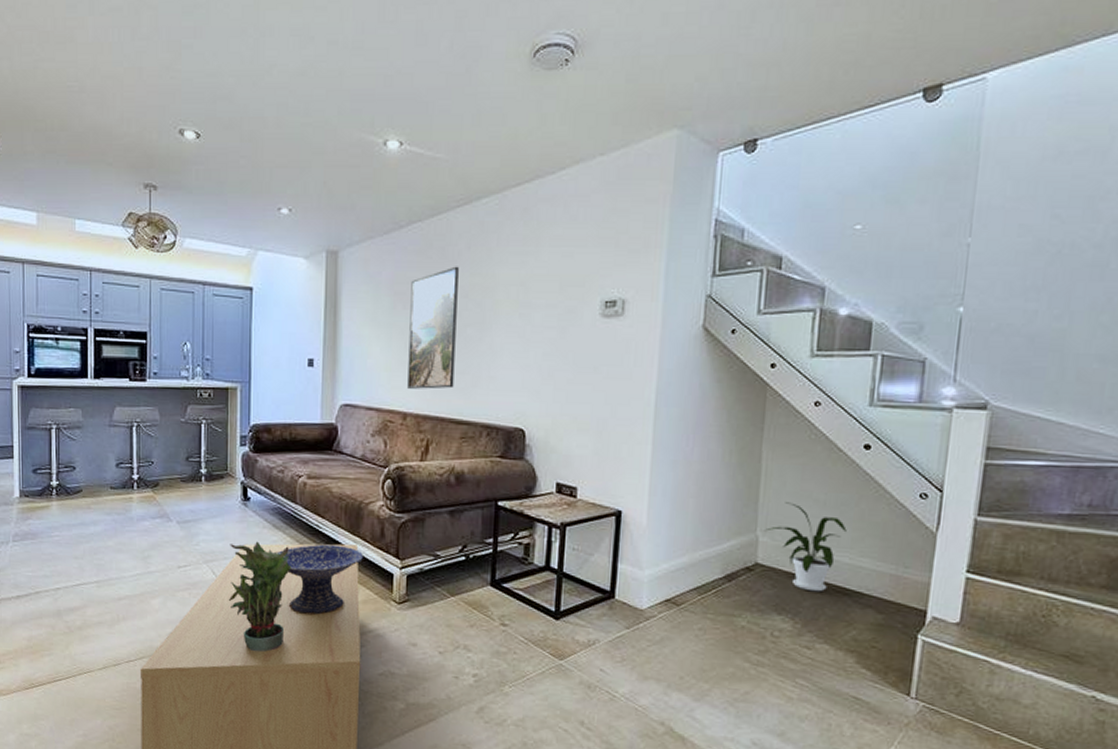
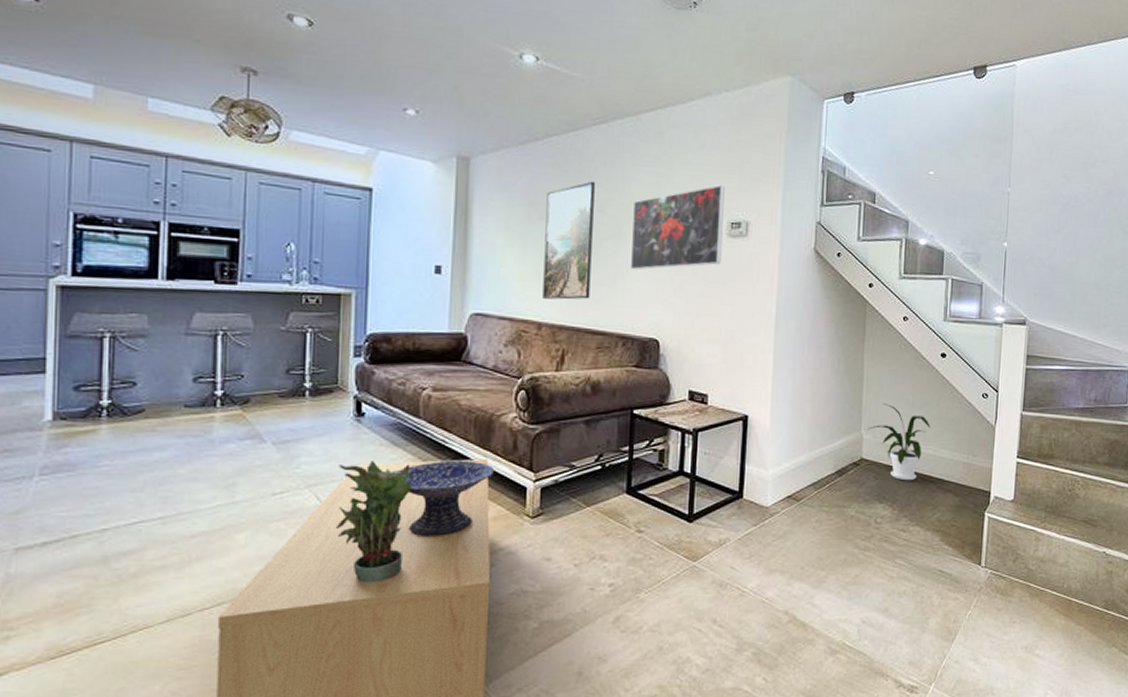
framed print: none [496,261,598,357] -> present [631,185,725,270]

